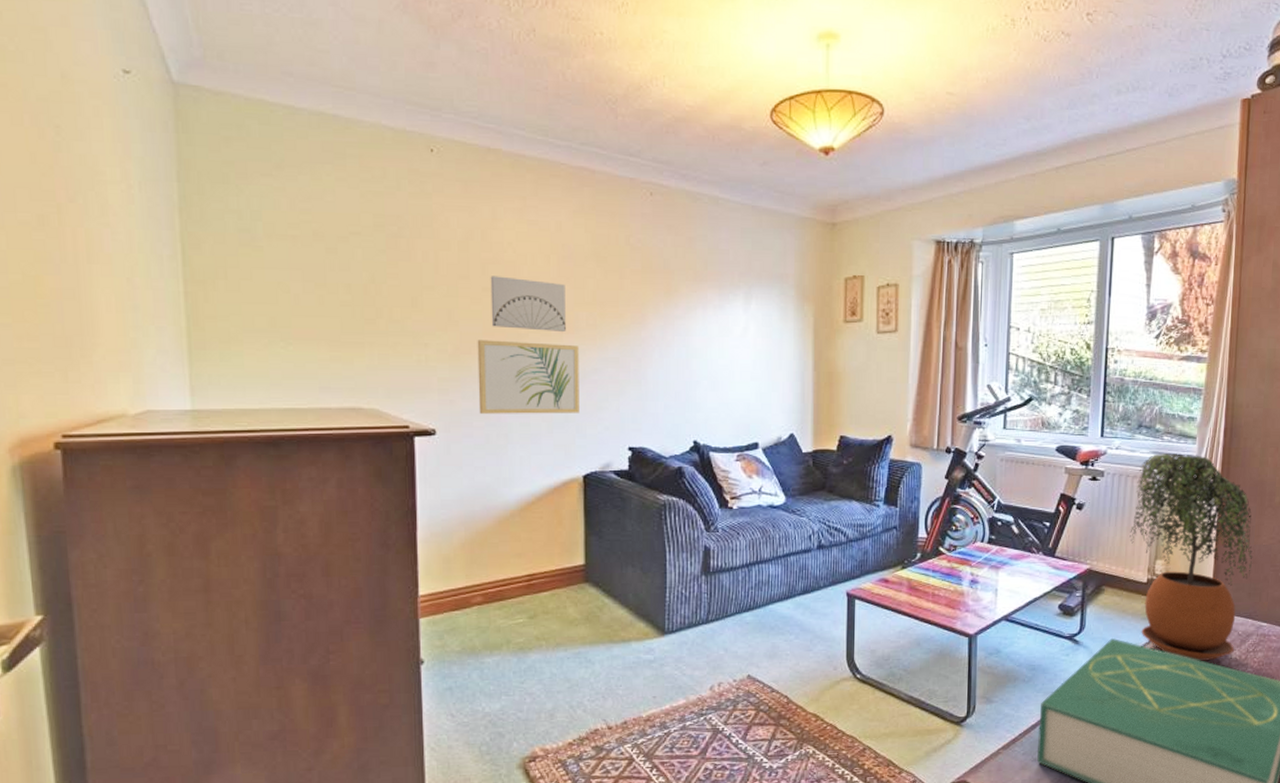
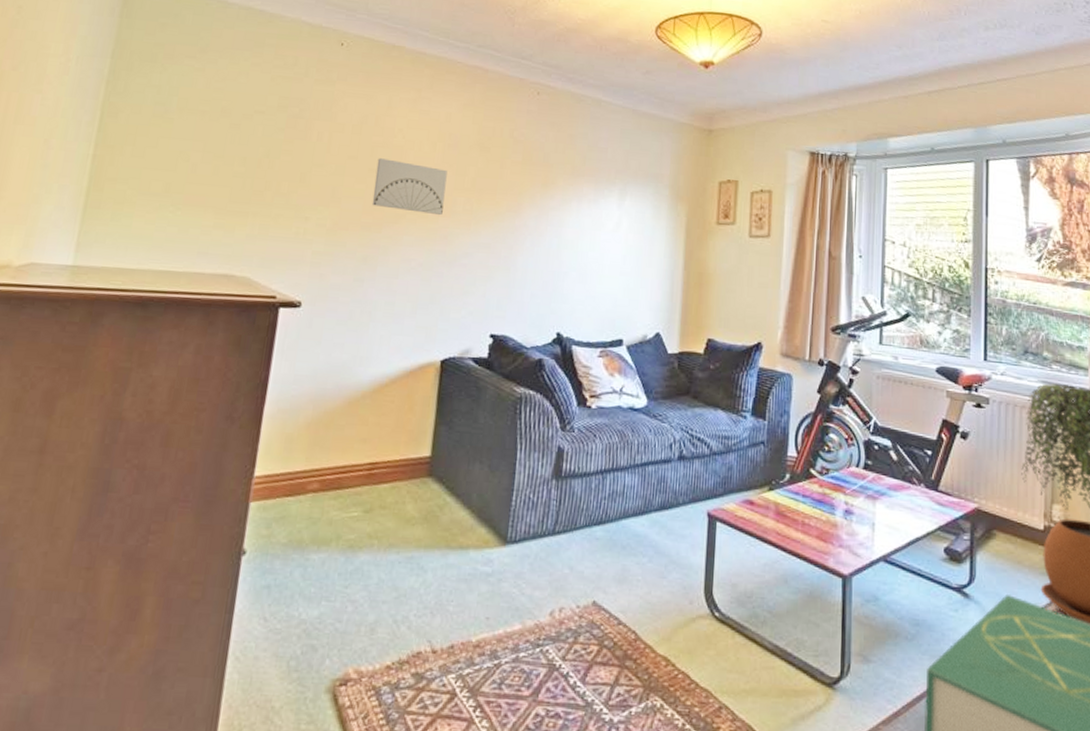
wall art: present [477,339,579,414] -> none [346,217,453,296]

